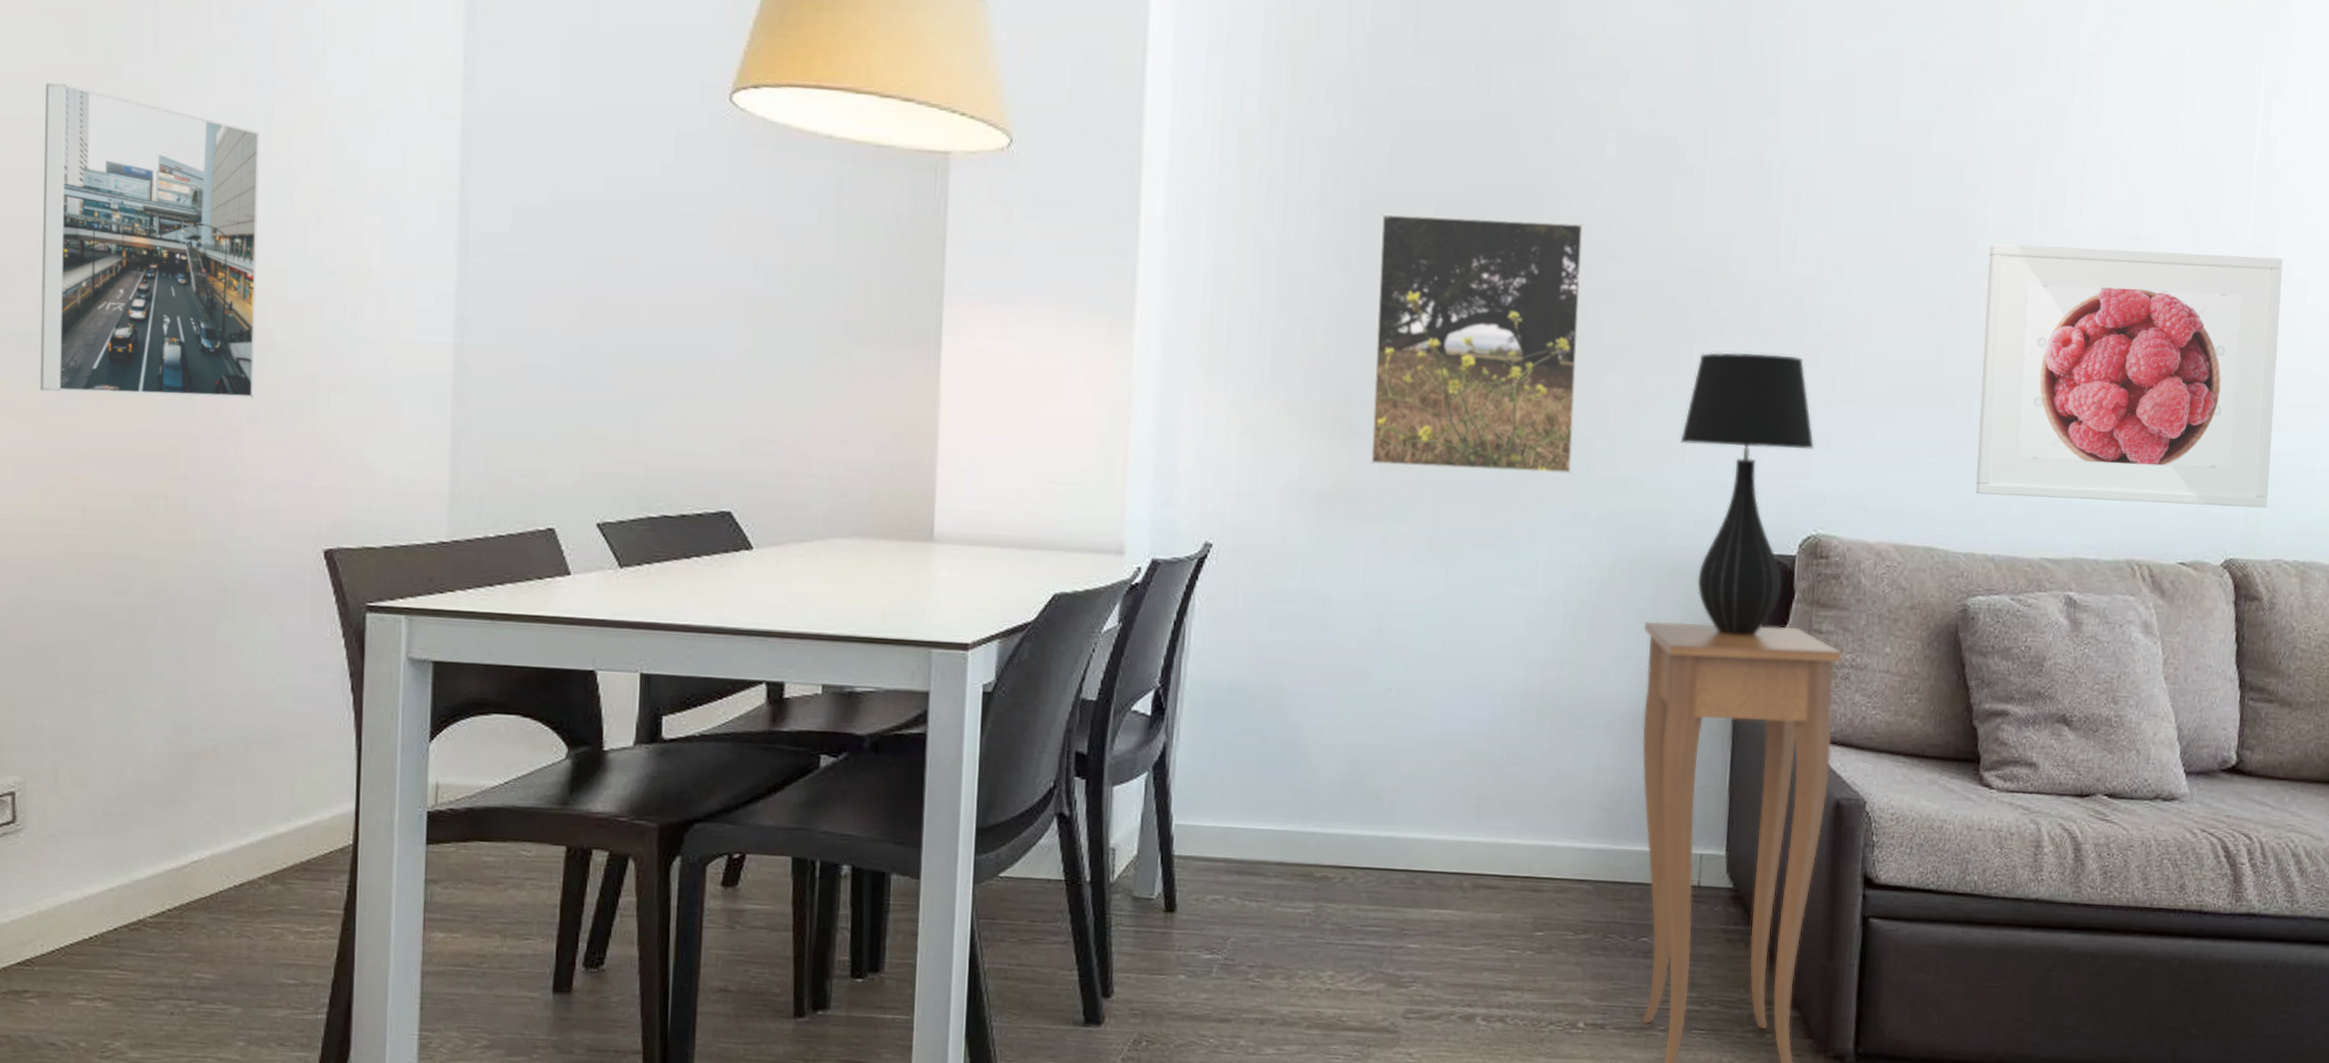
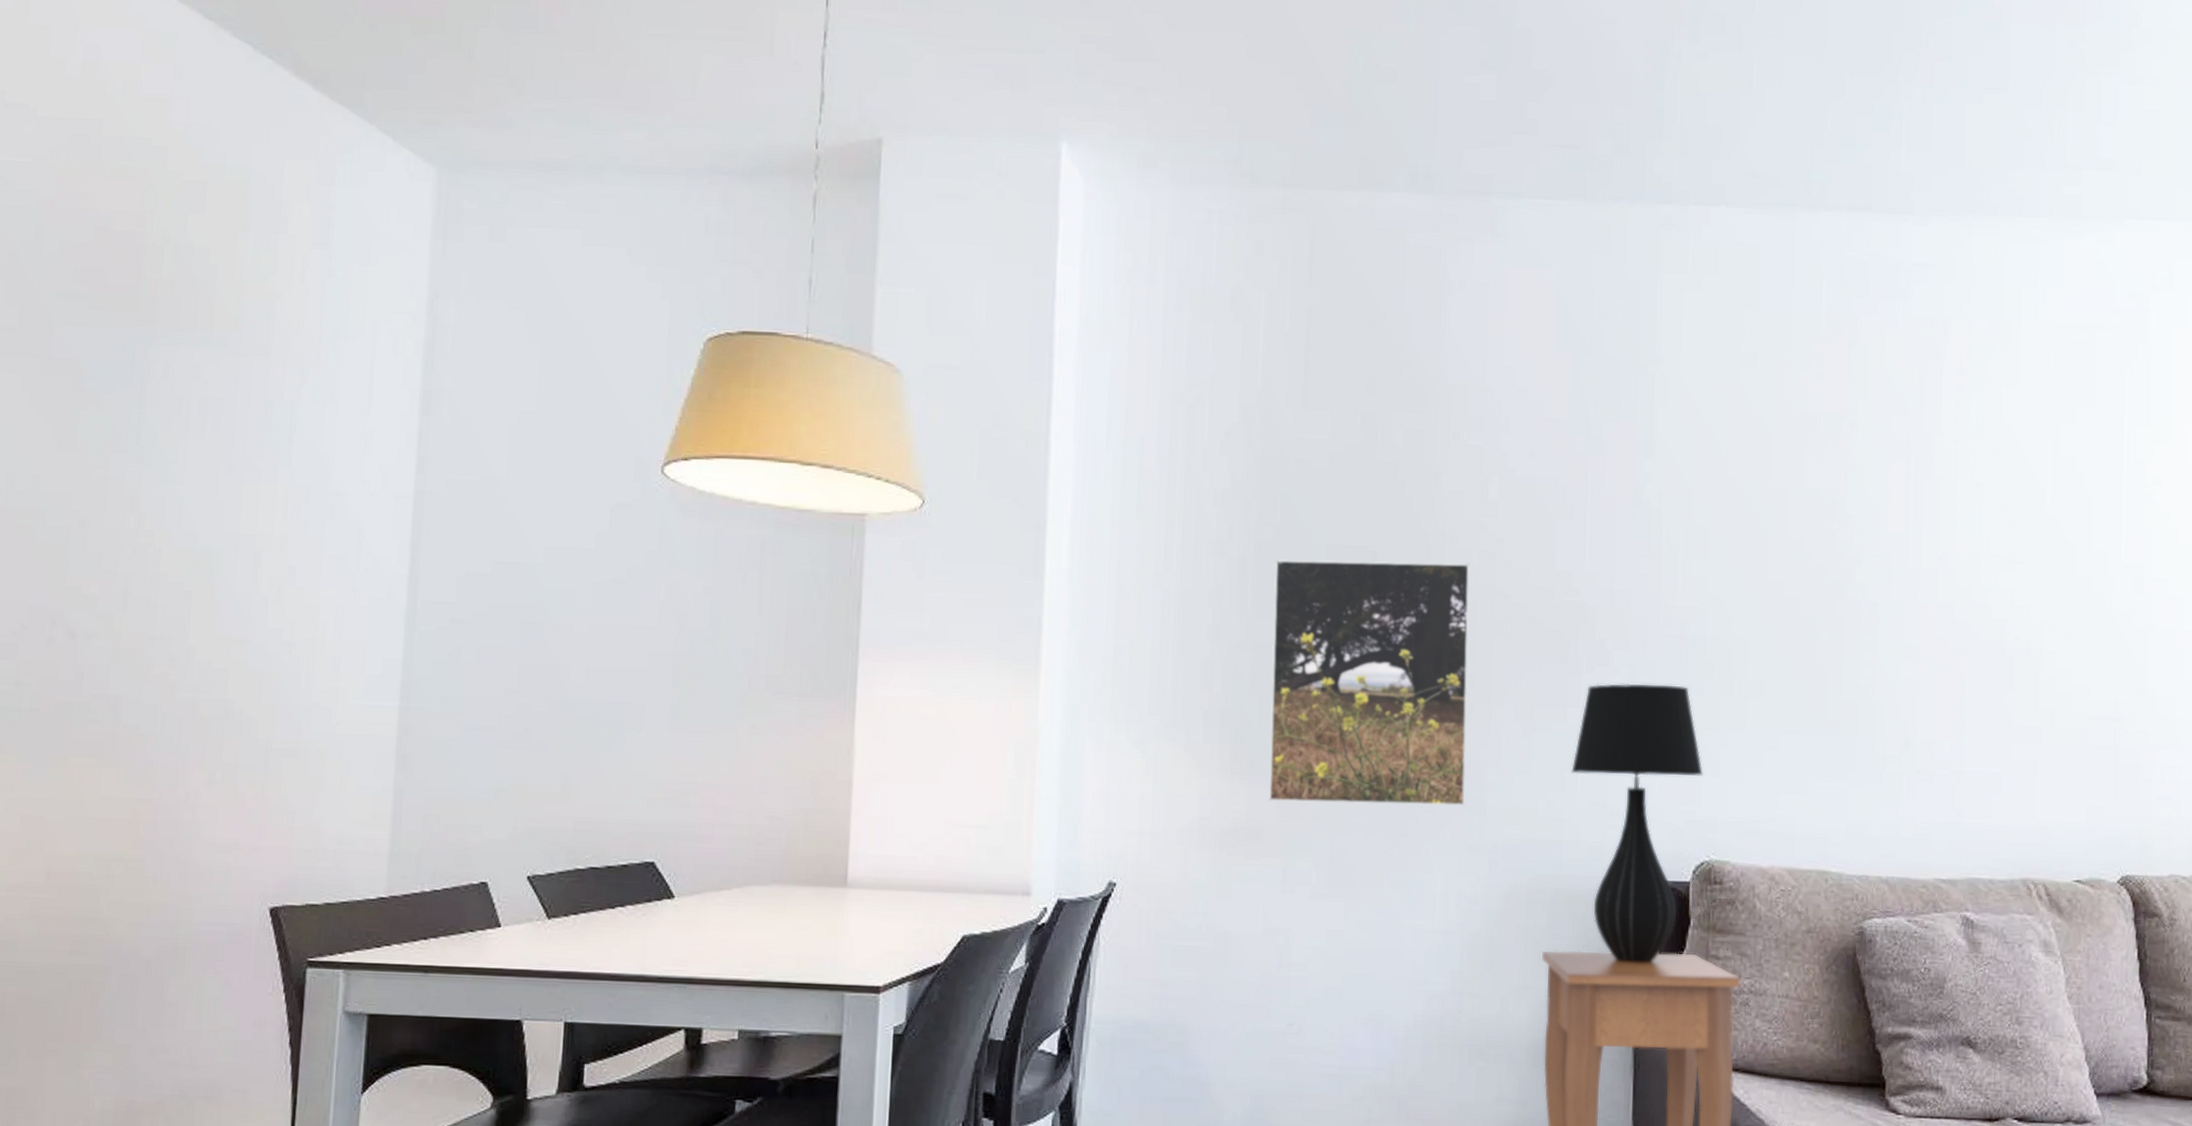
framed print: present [40,83,260,398] -> none [15,476,229,764]
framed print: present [1975,243,2283,508] -> none [1866,571,2161,824]

